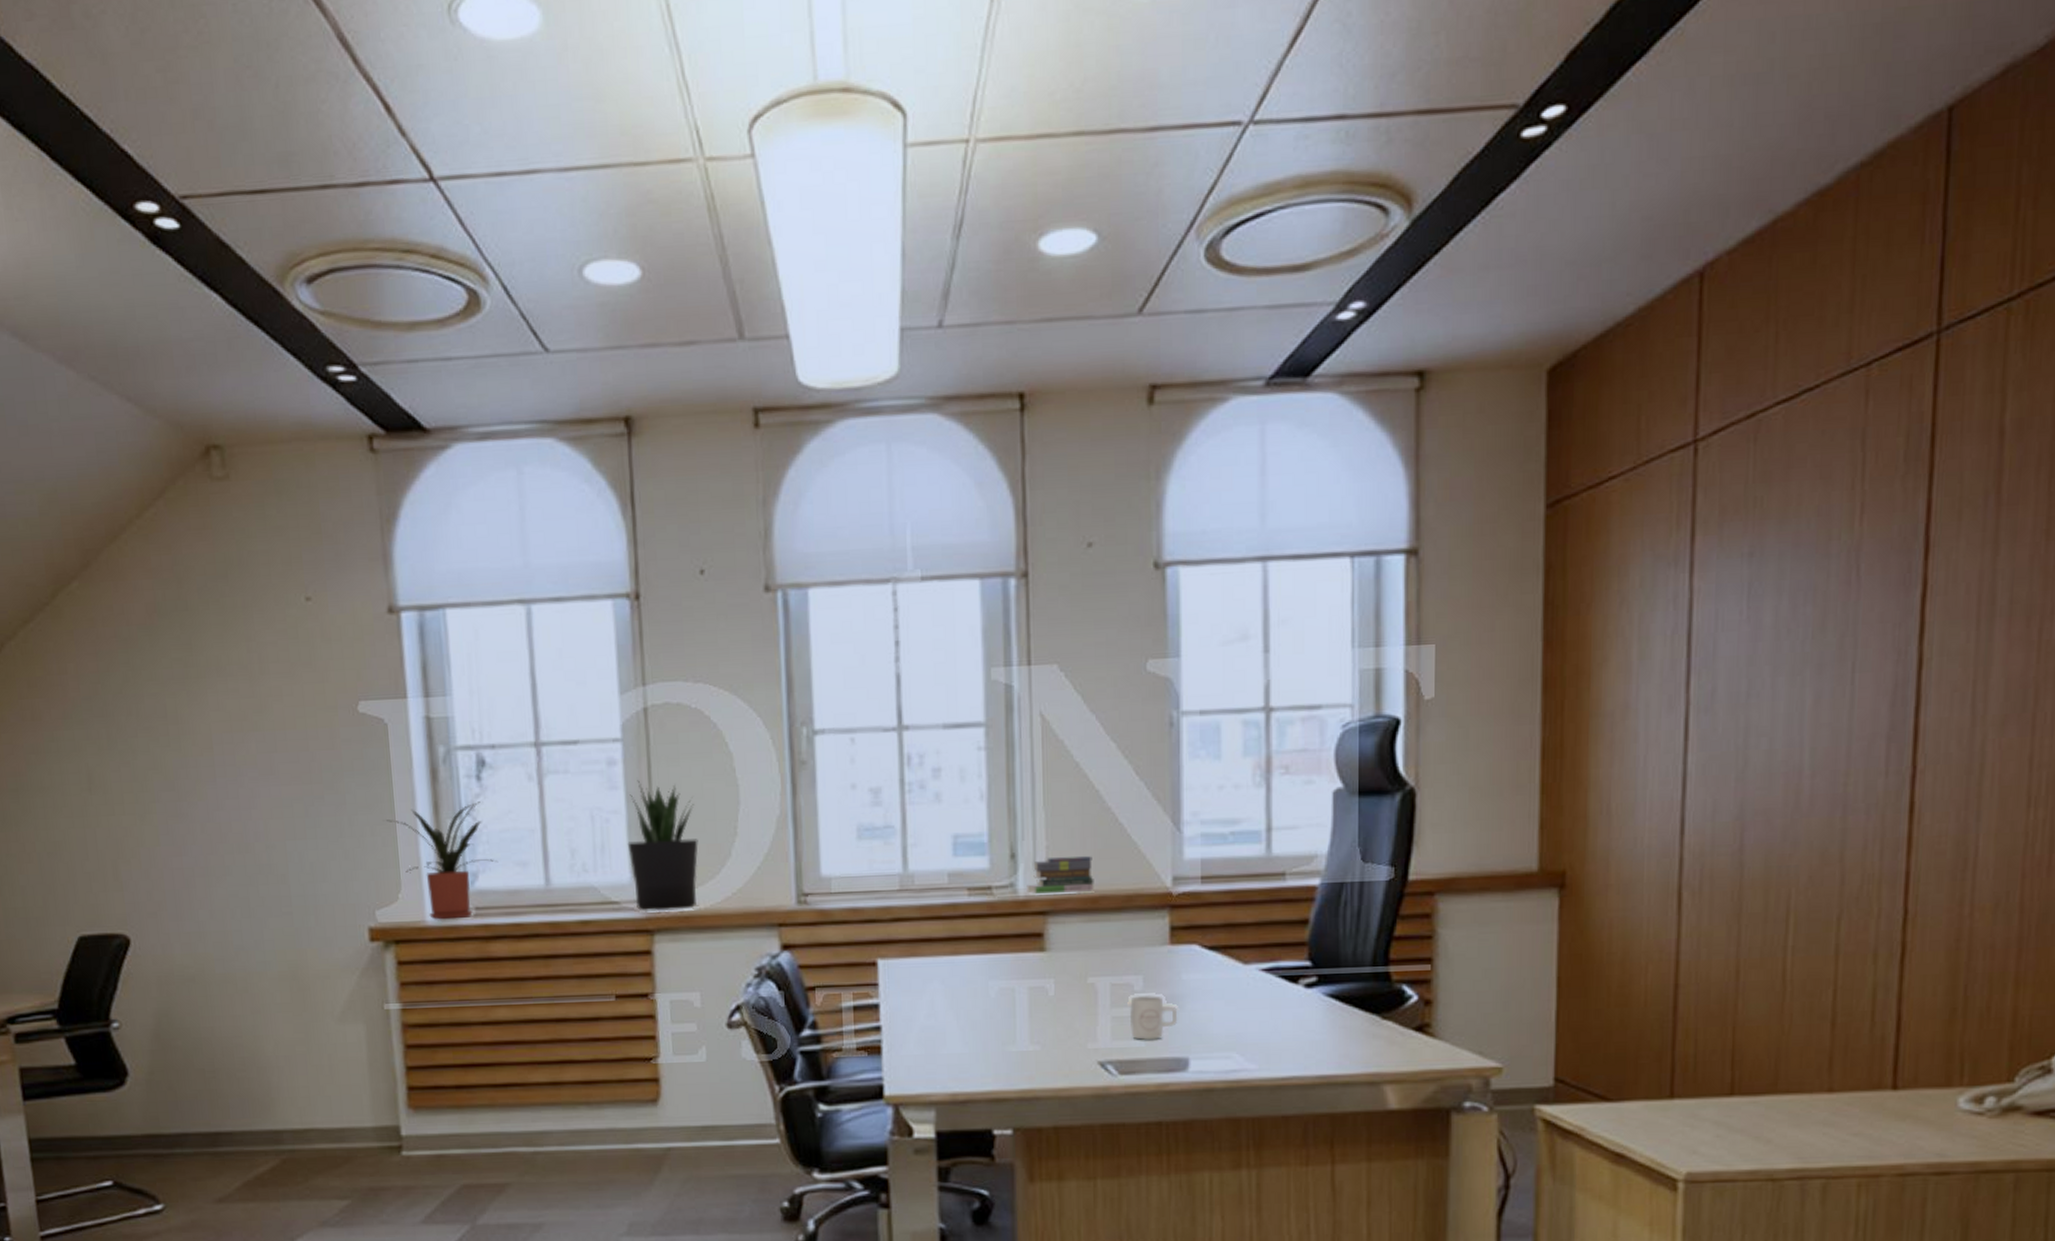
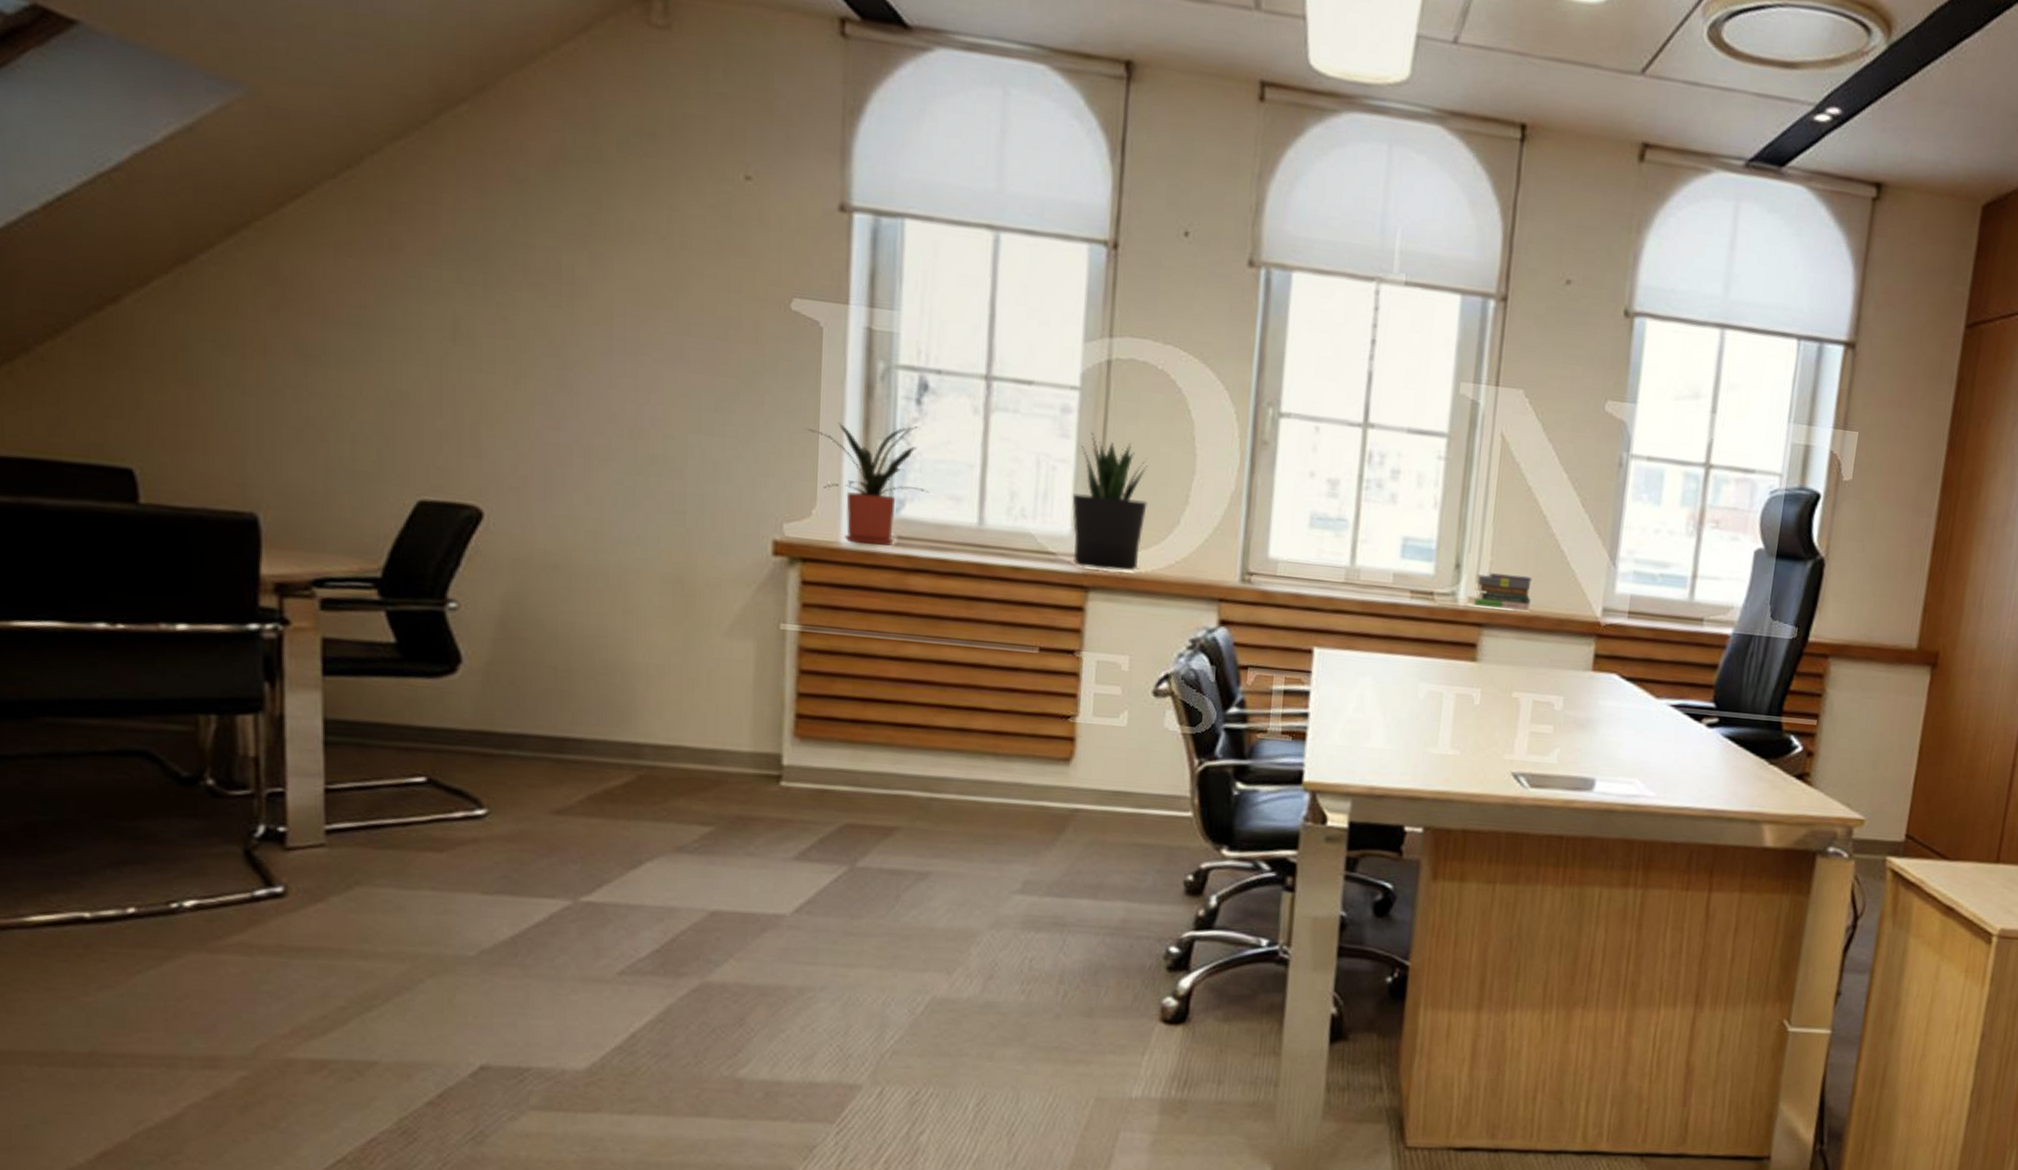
mug: present [1130,996,1177,1041] -> none [1546,715,1590,759]

